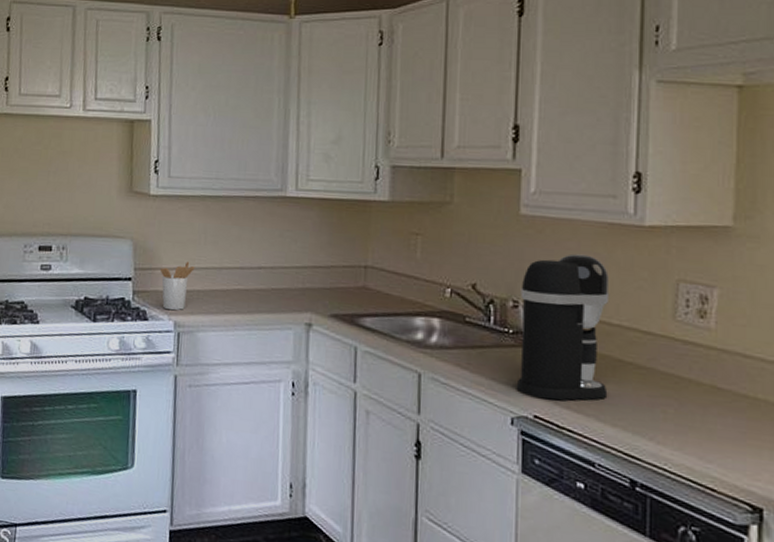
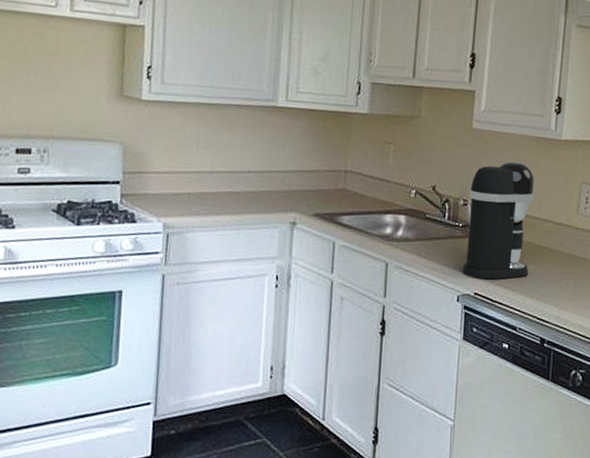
utensil holder: present [160,261,195,311] -> none [150,165,186,213]

